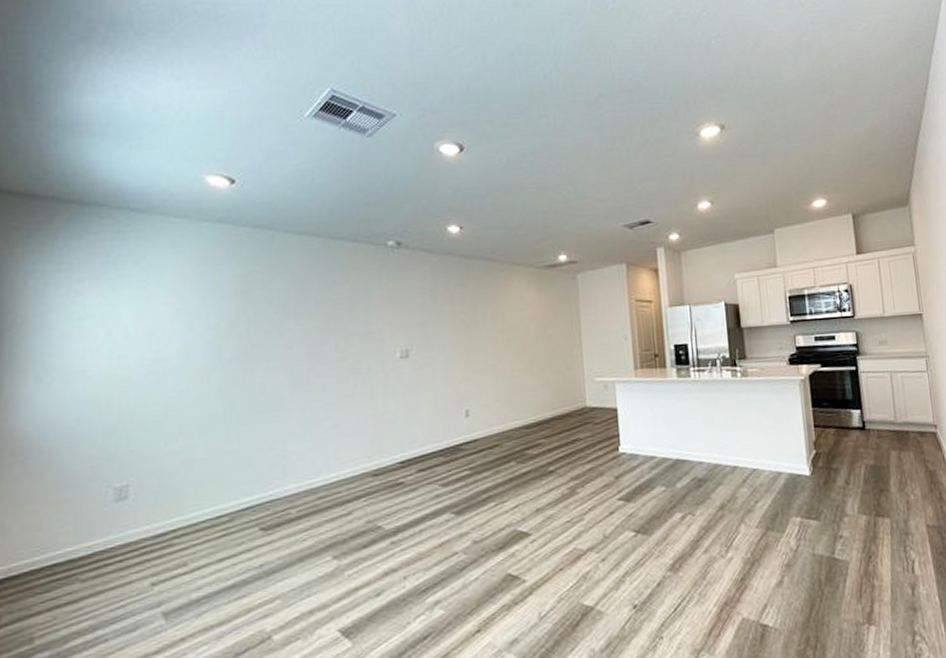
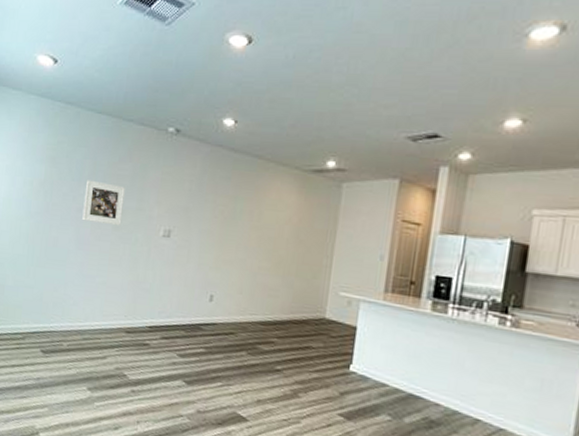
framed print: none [293,310,347,359] -> present [82,180,125,226]

